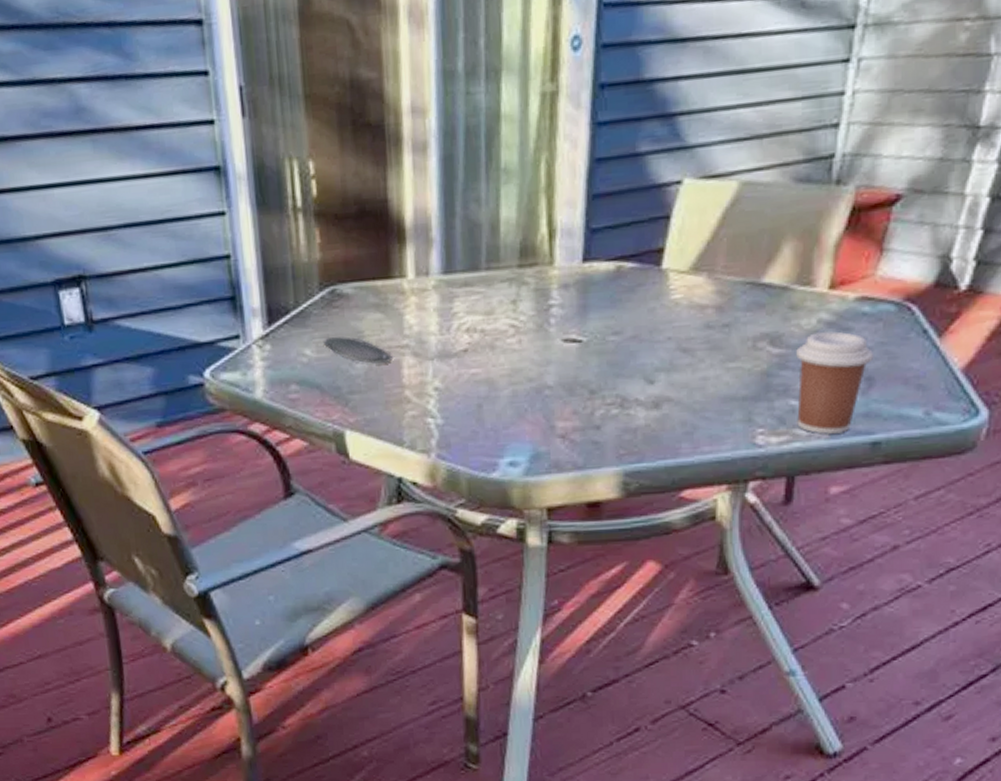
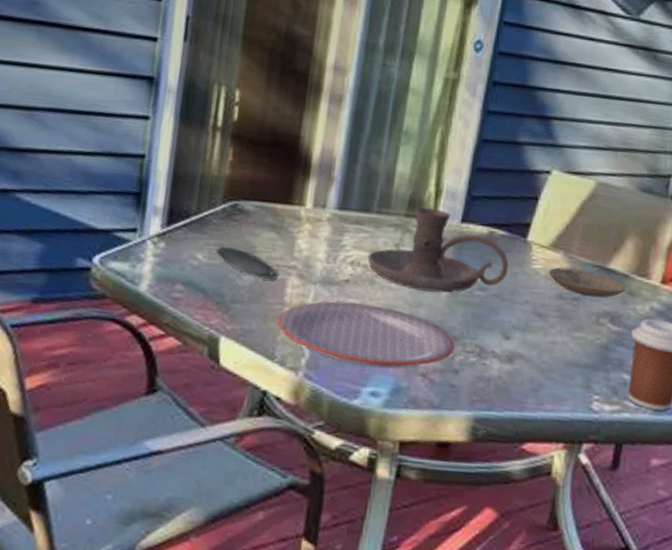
plate: none [400,371,593,437] -> present [277,301,455,368]
candle holder: none [483,252,644,347] -> present [367,207,509,293]
plate: none [690,291,786,320] -> present [548,267,626,298]

